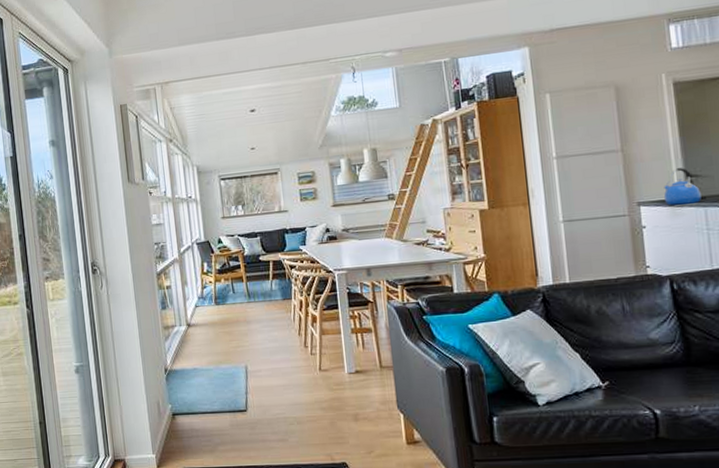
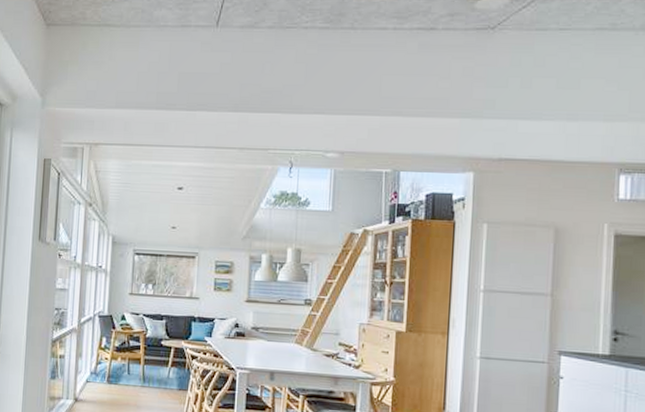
kettle: present [663,168,702,206] -> none [586,323,625,362]

